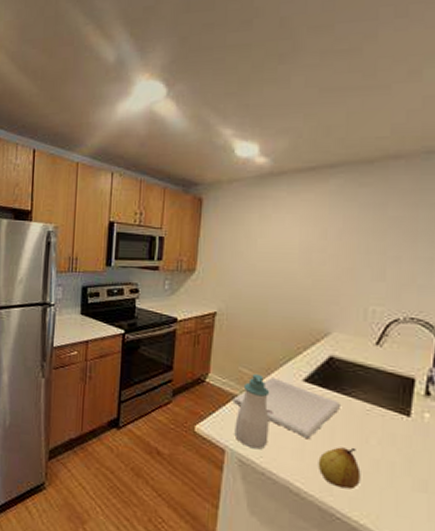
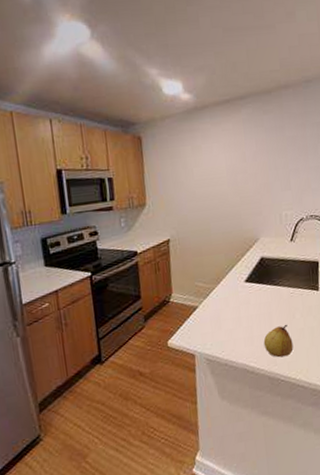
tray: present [232,378,342,438] -> none [194,285,274,327]
soap bottle: present [234,373,270,450] -> none [199,284,226,347]

